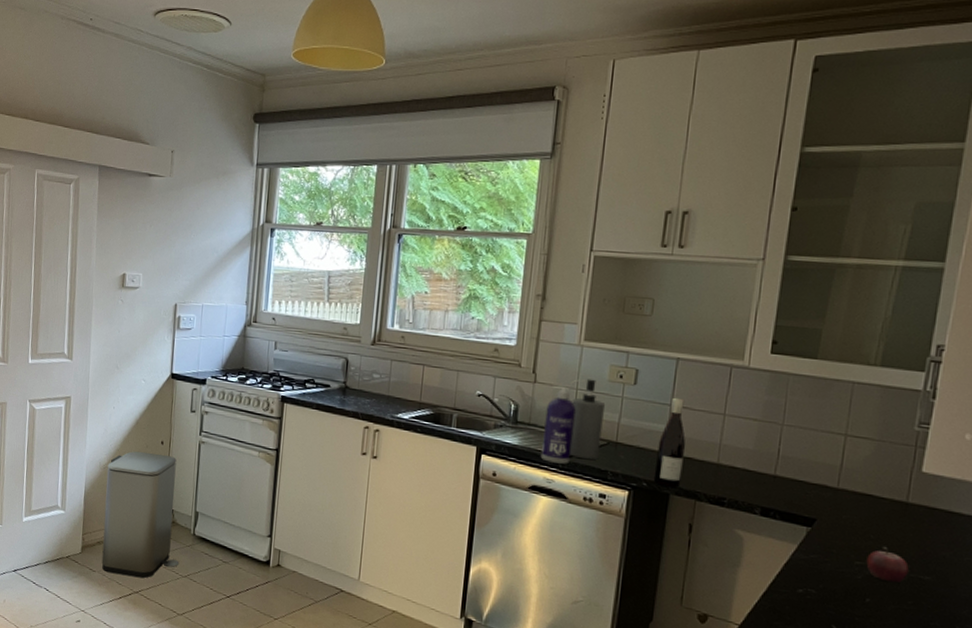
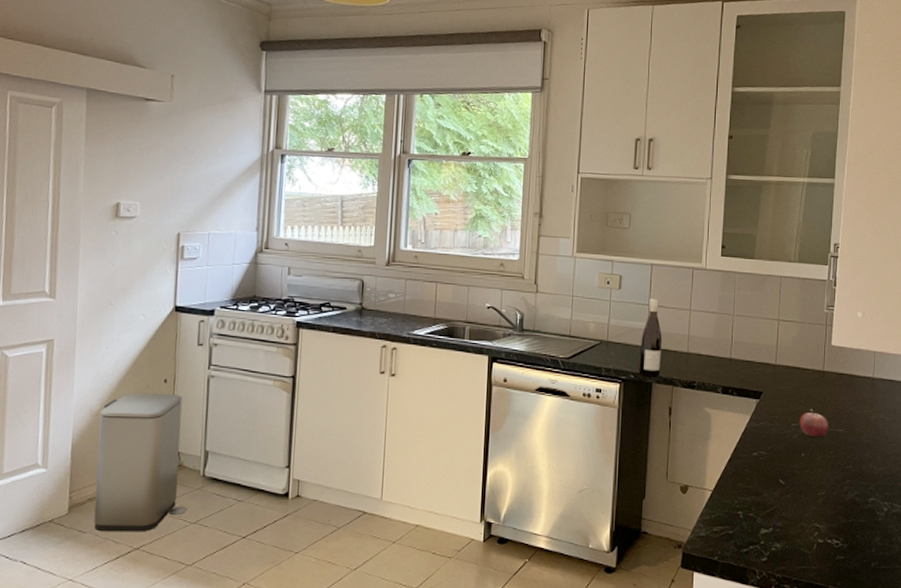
spray bottle: present [540,385,577,464] -> none [544,294,574,365]
soap dispenser: present [569,379,605,460] -> none [566,286,596,359]

